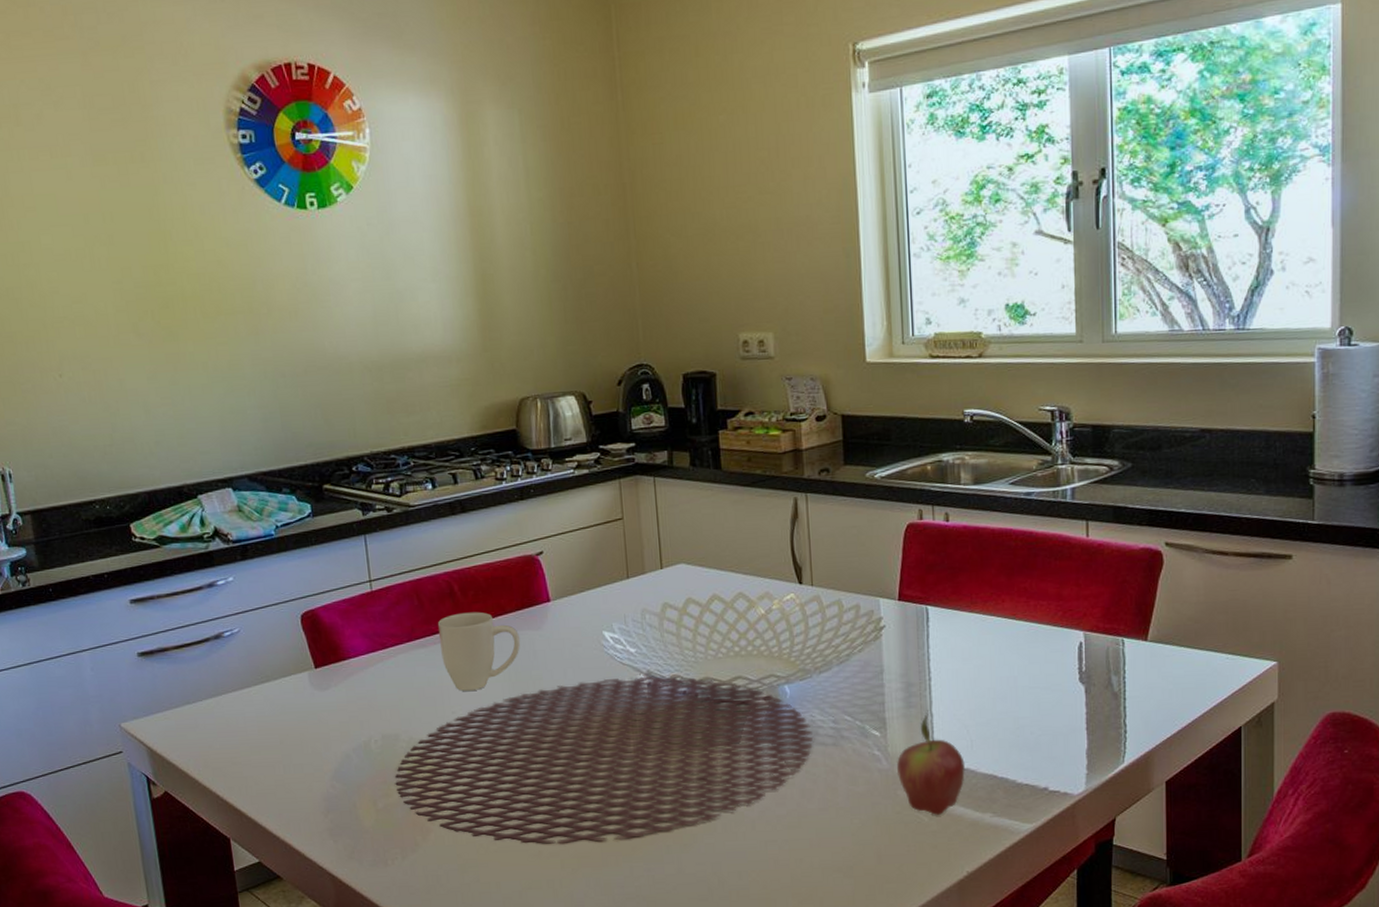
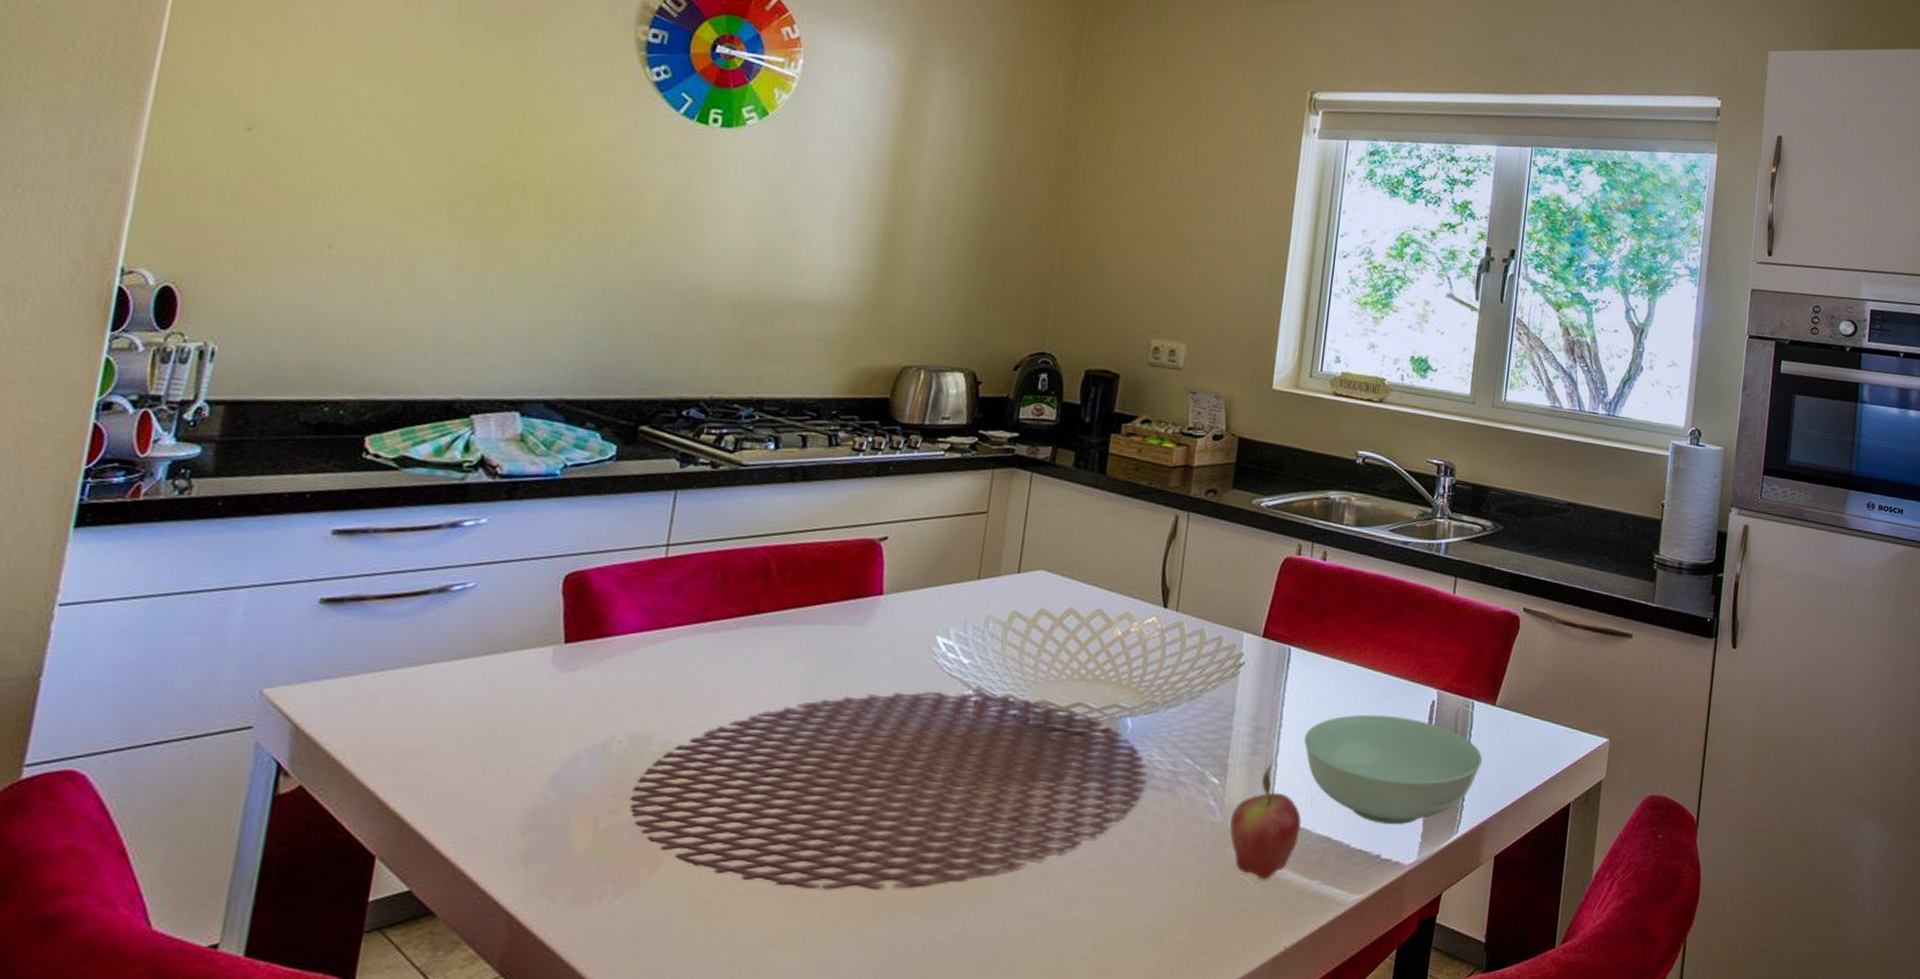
mug: present [437,612,521,692] -> none [733,595,837,691]
bowl: none [955,660,1141,759] -> present [1304,714,1483,824]

